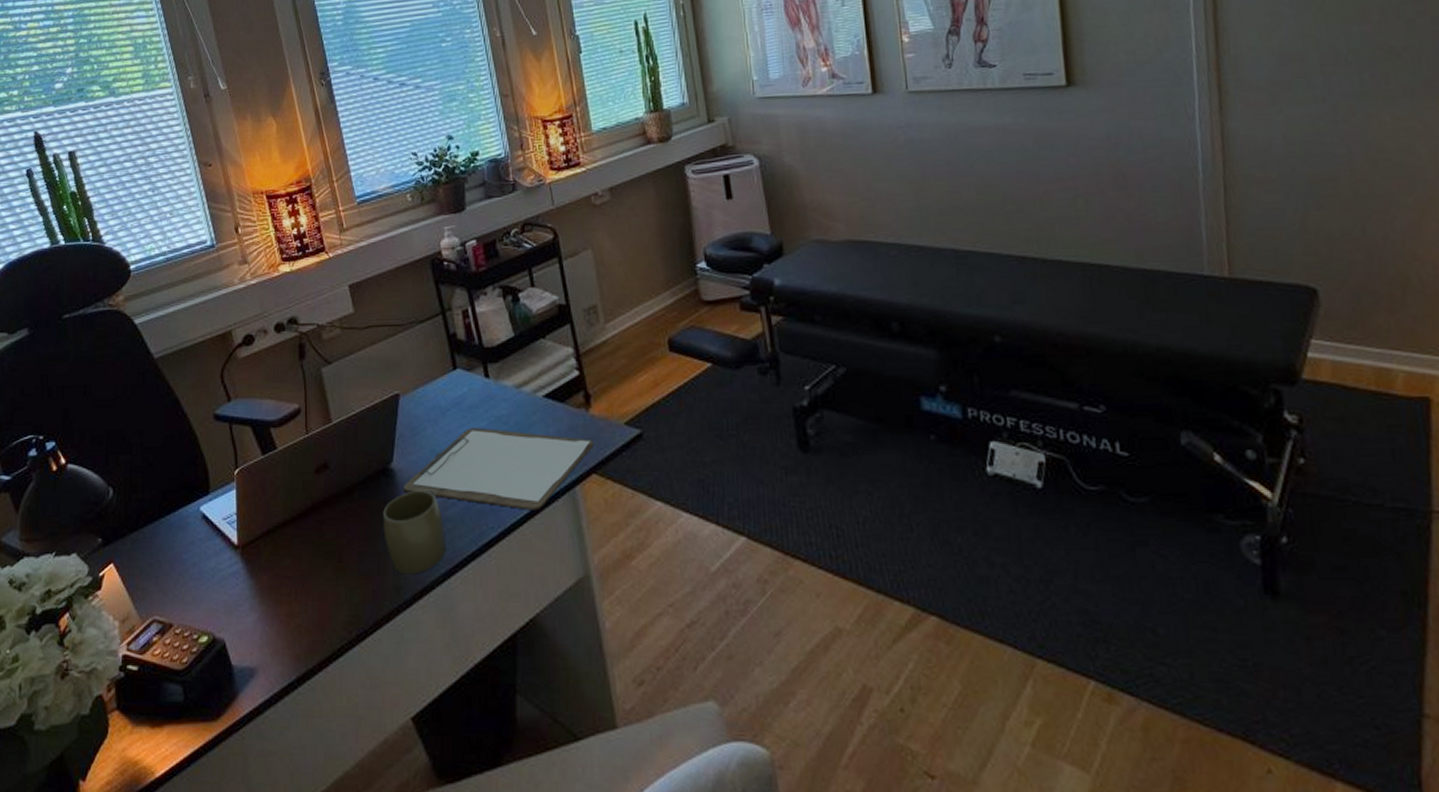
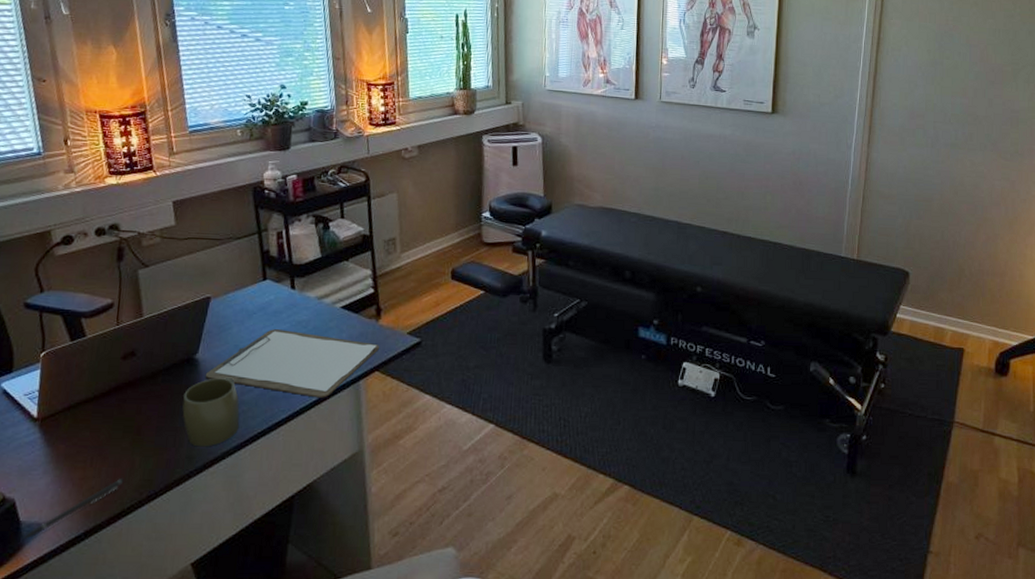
pen: none [237,613,331,687] -> present [23,477,124,540]

